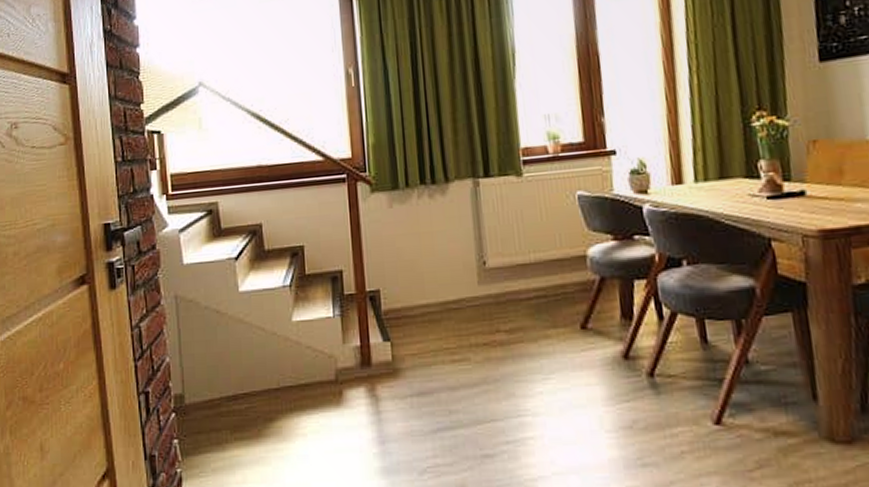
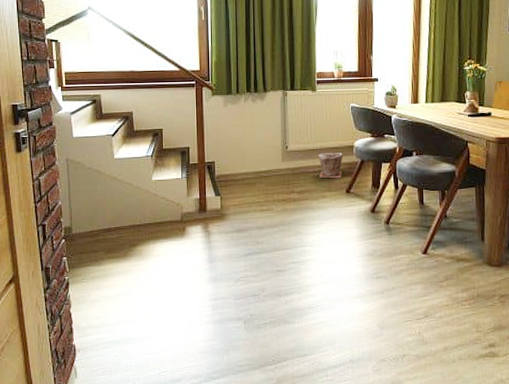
plant pot: none [532,267,572,308] -> present [318,152,343,179]

